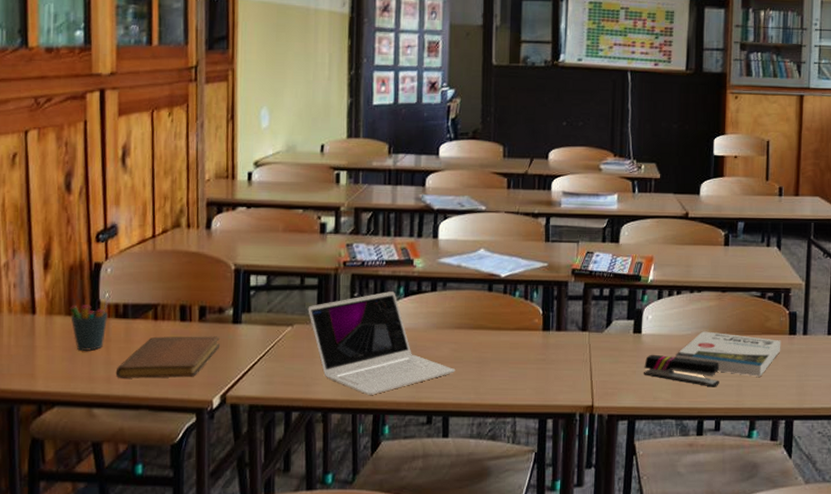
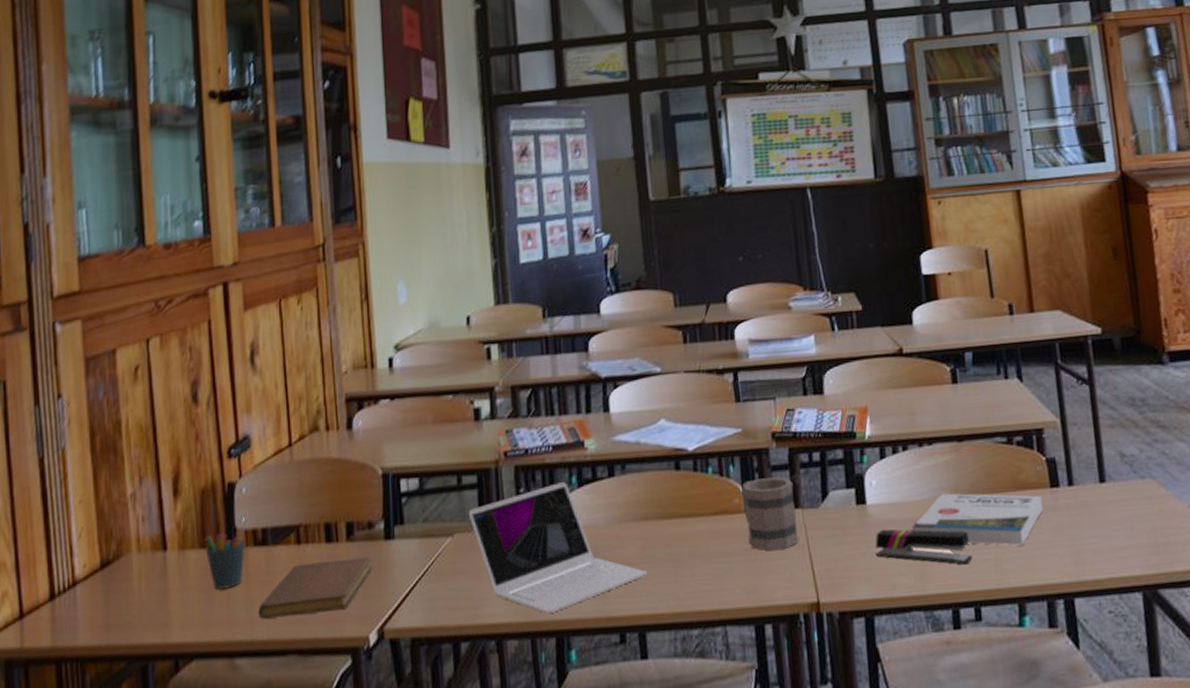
mug: none [541,305,585,363] -> present [741,477,799,551]

